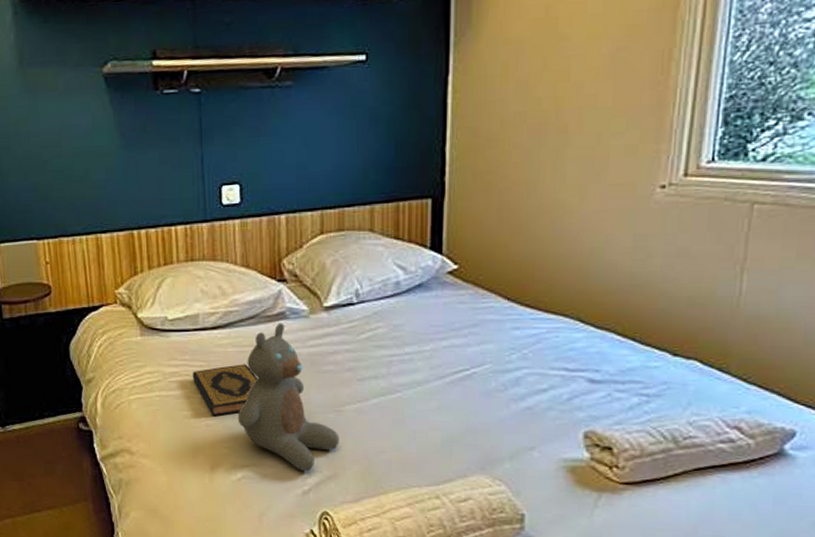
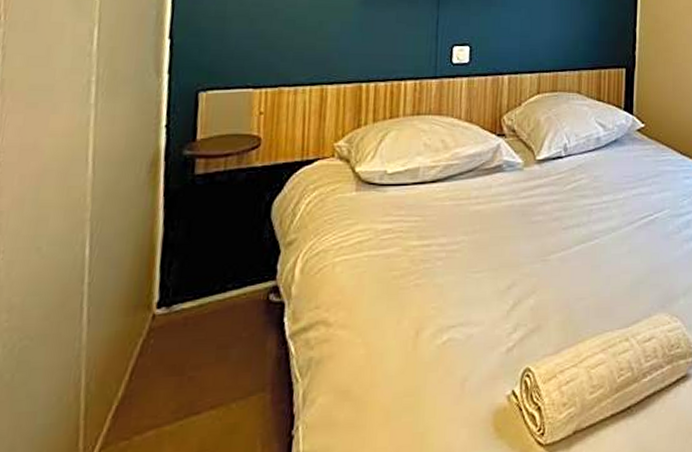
hardback book: present [192,364,258,417] -> none [406,217,472,275]
teddy bear: present [237,323,340,472] -> none [448,175,545,327]

